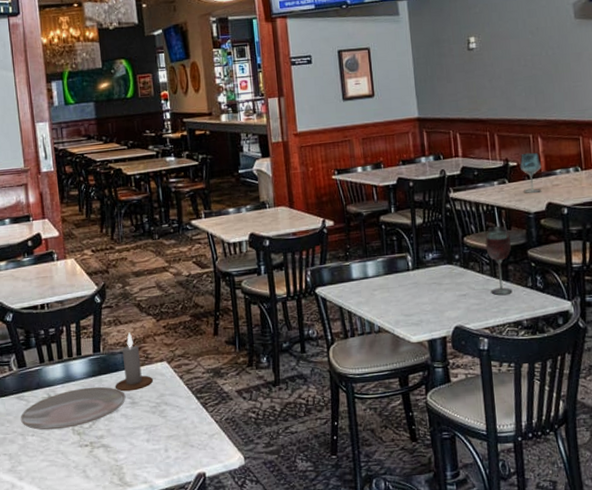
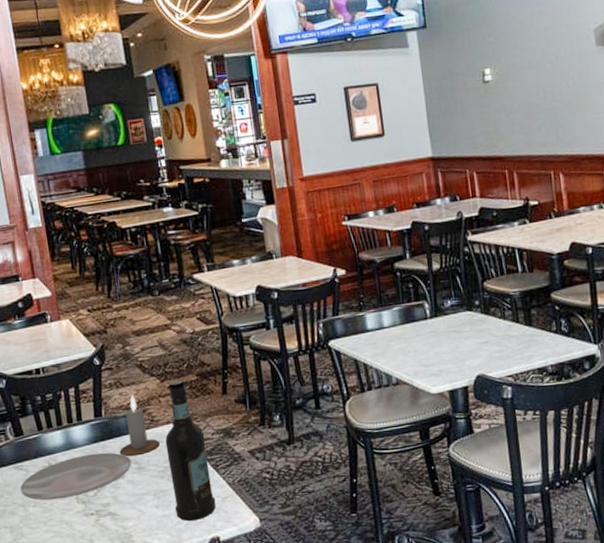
root beer: none [158,319,204,456] -> present [165,379,216,521]
wineglass: present [485,225,513,295] -> none [506,268,536,341]
wine glass: present [519,152,542,193] -> none [540,190,565,234]

